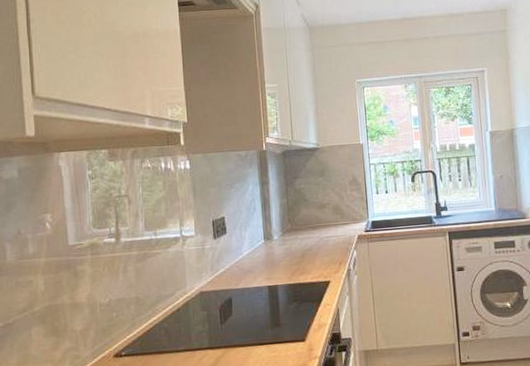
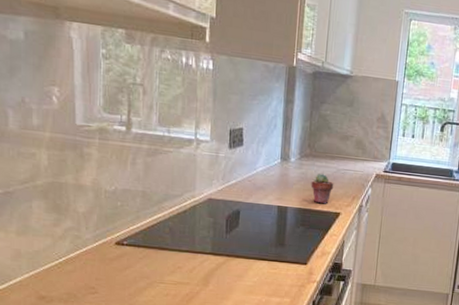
potted succulent: none [296,245,319,276] -> present [311,173,334,204]

